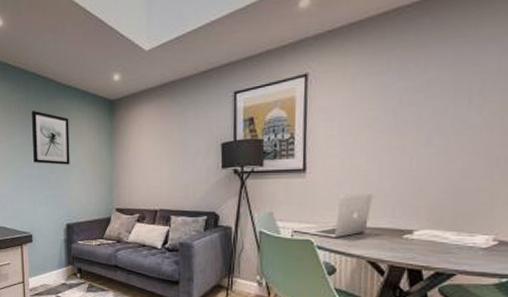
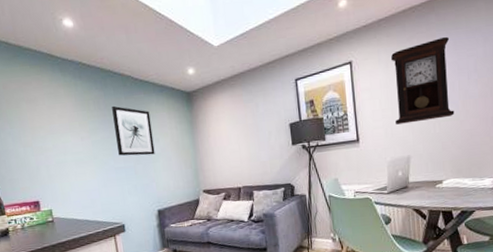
pendulum clock: none [357,46,446,155] -> present [391,36,455,125]

